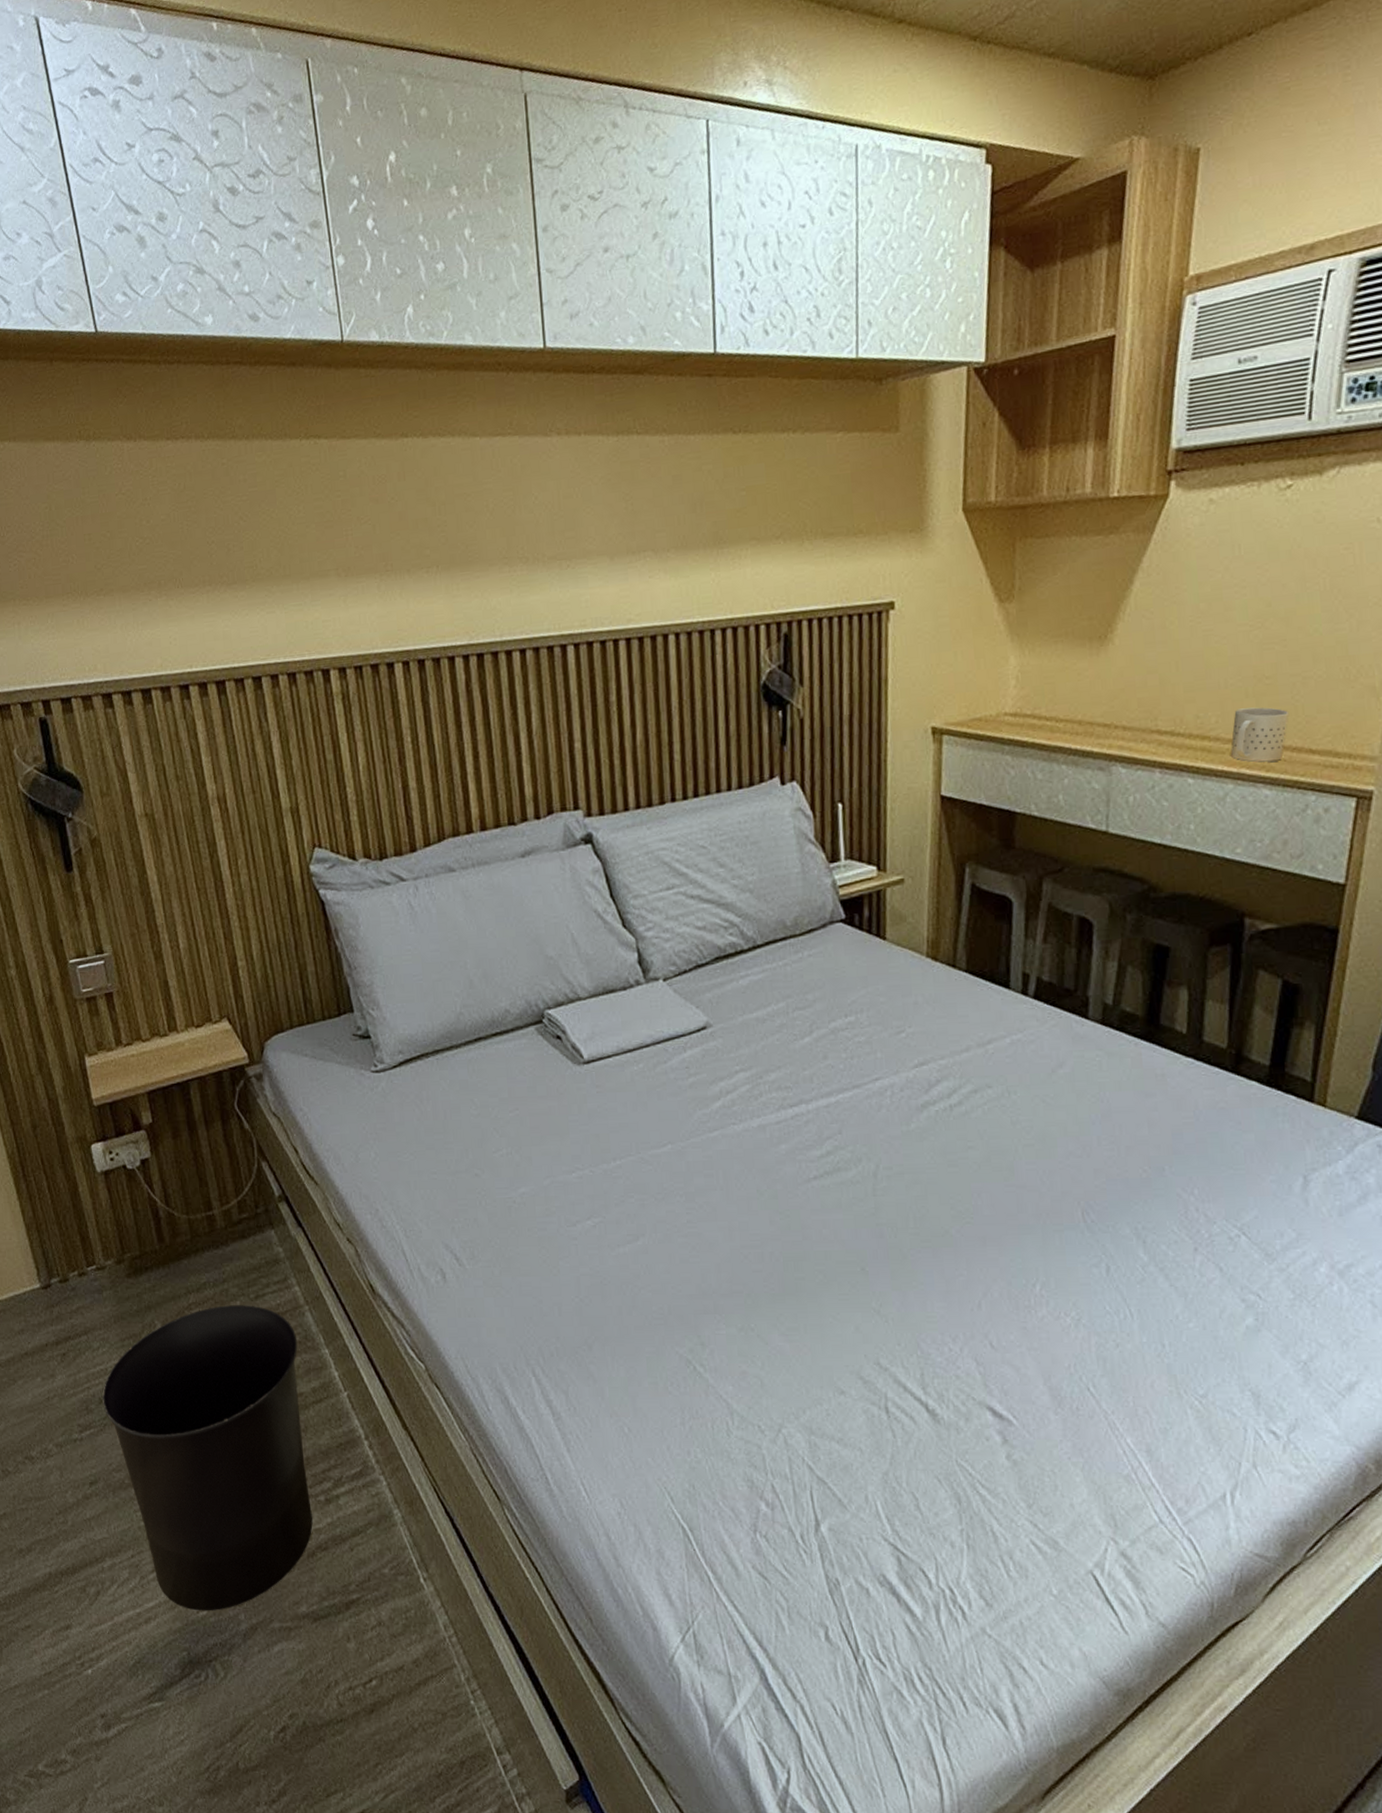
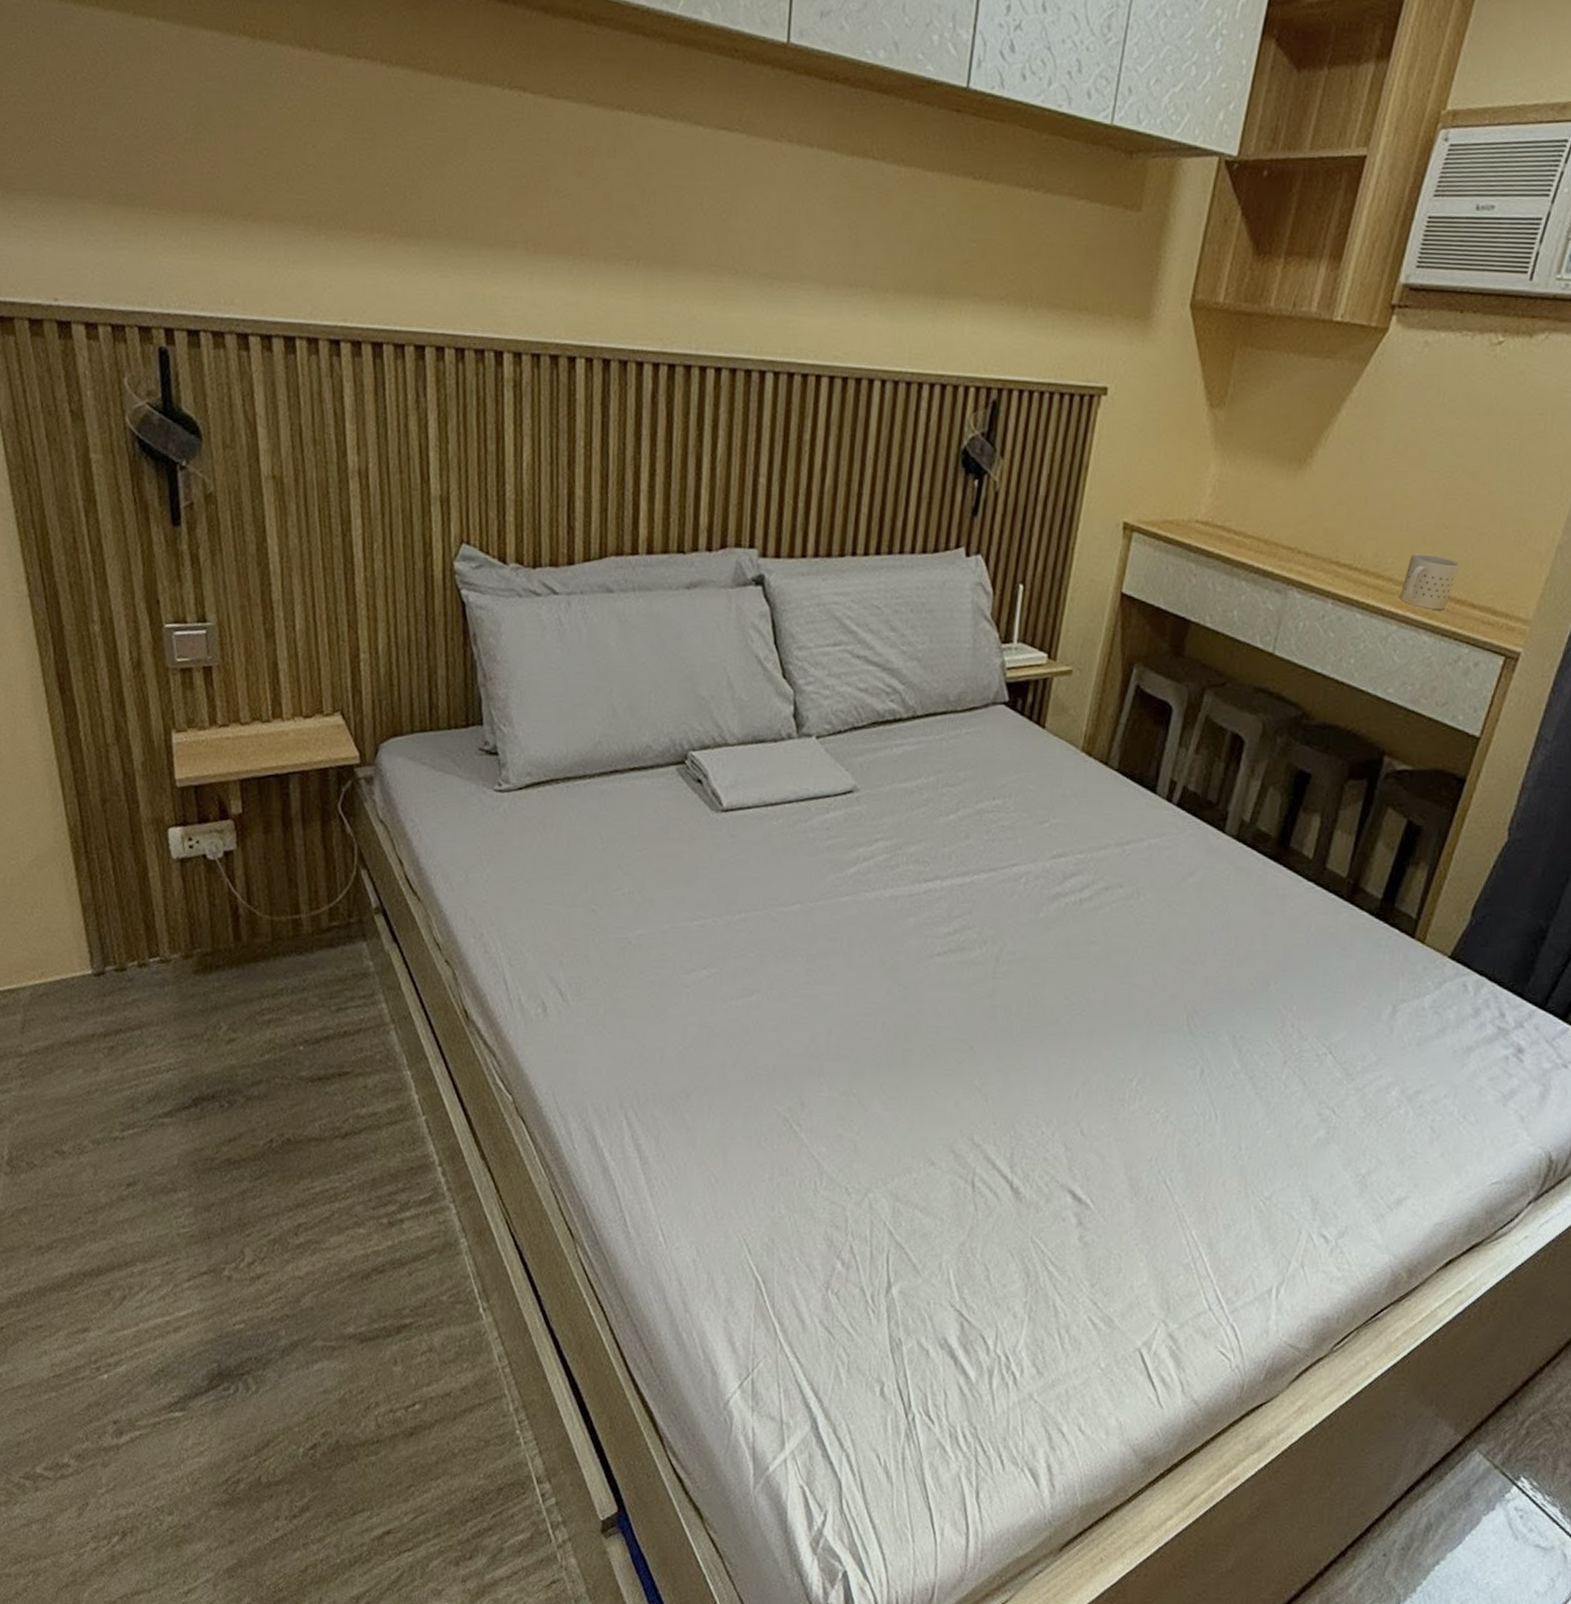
waste bin: present [102,1305,313,1611] -> none [151,1014,378,1325]

